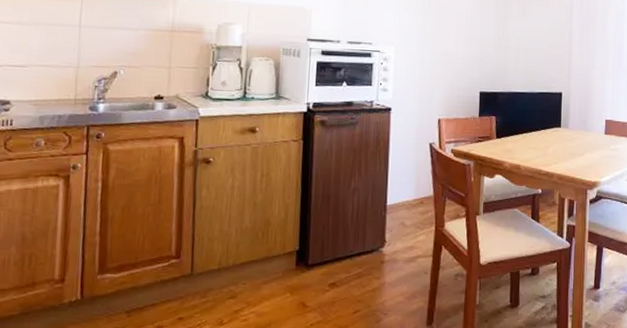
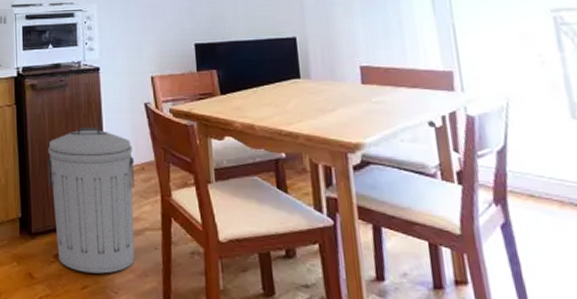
trash can: none [329,164,415,298] -> present [47,128,135,274]

